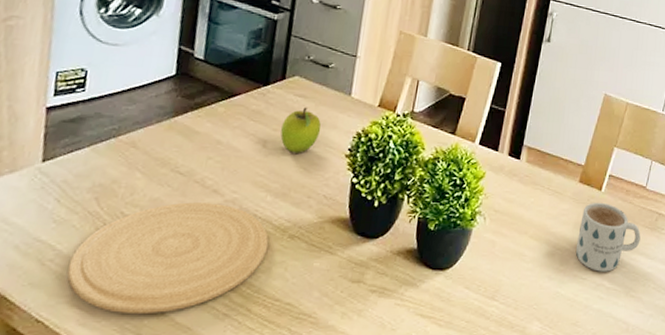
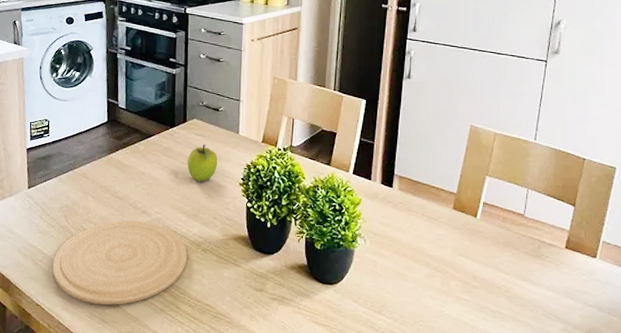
mug: present [575,202,641,272] -> none [456,228,523,296]

